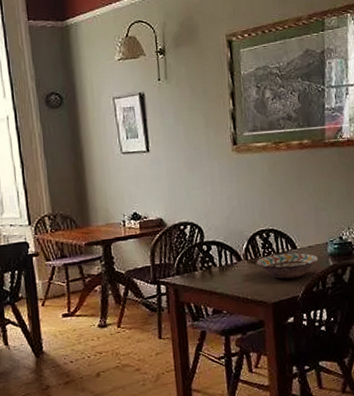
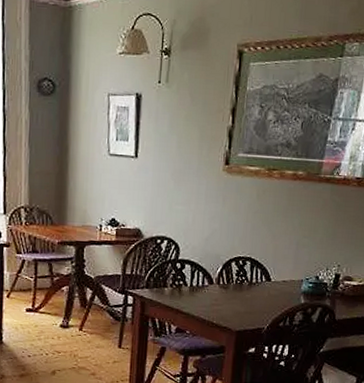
decorative bowl: present [256,252,319,279] -> none [227,283,291,310]

